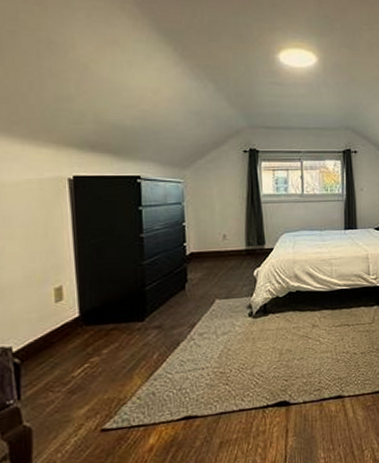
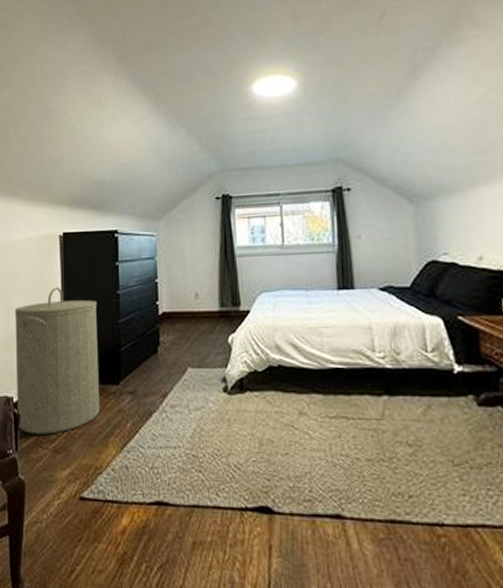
laundry hamper: none [9,231,122,381] -> present [14,287,100,434]

